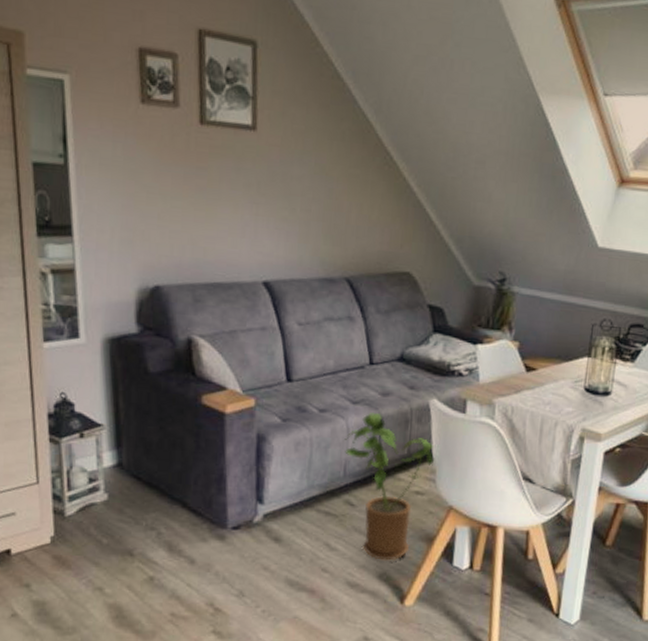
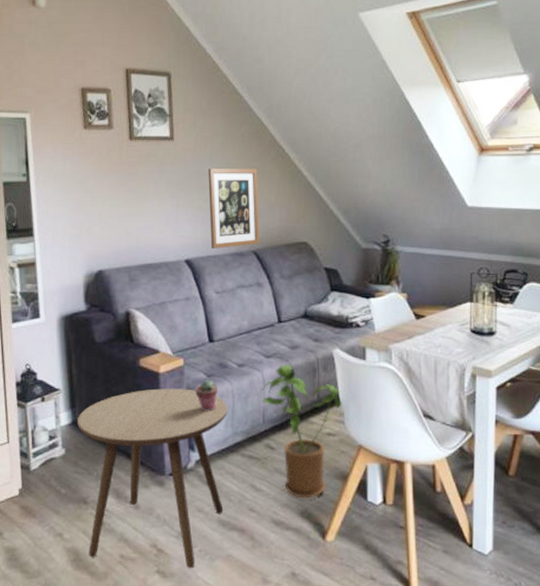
side table: none [124,431,304,630] -> present [78,388,227,569]
potted succulent: none [267,423,294,460] -> present [195,379,218,411]
wall art: none [295,171,358,272] -> present [208,169,260,248]

